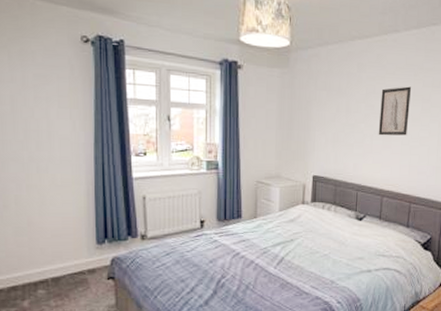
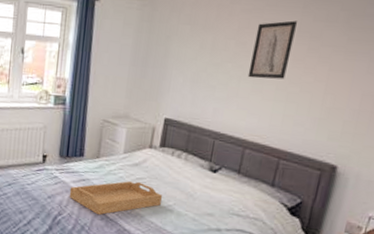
serving tray: none [231,236,318,273] -> present [69,181,162,215]

